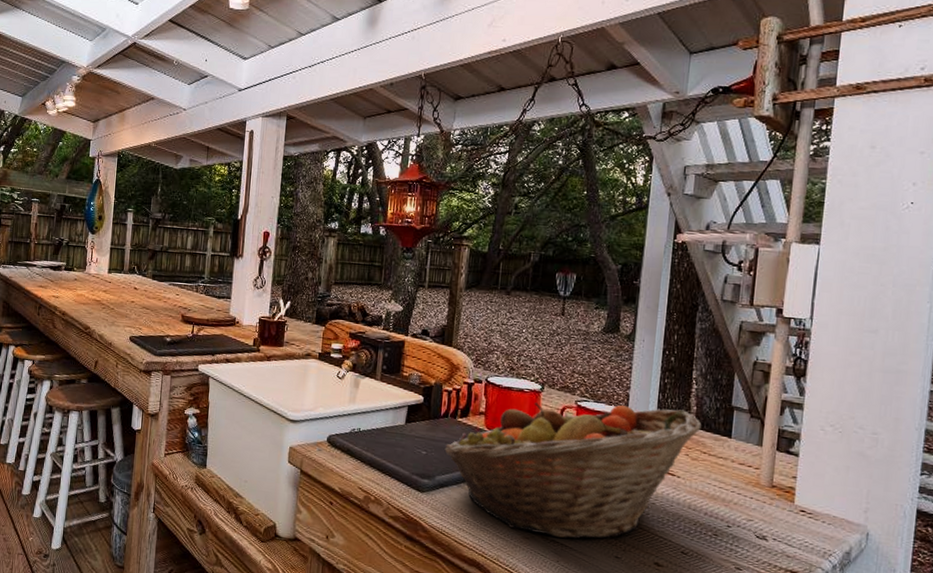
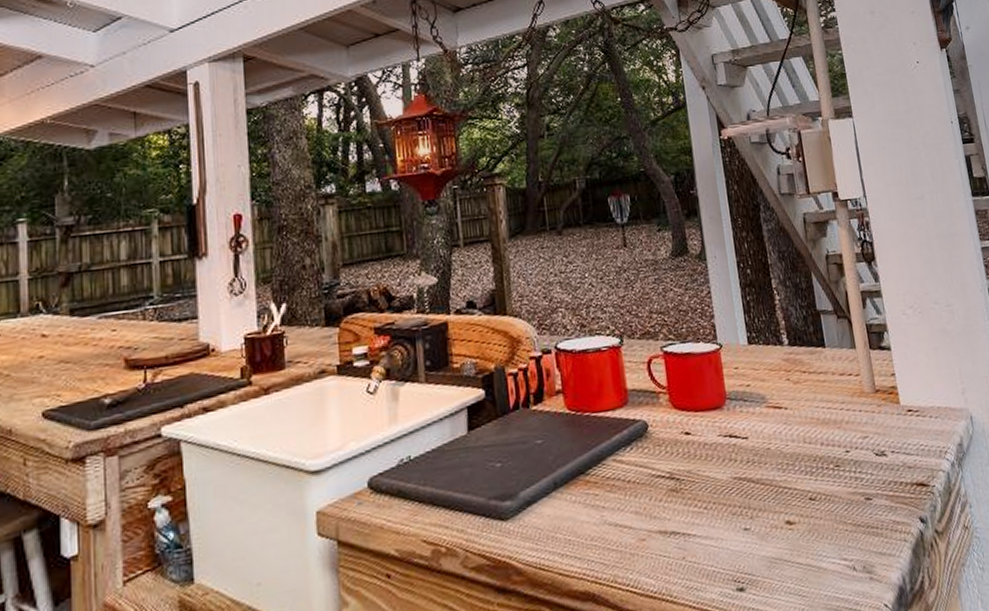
fruit basket: present [444,402,702,539] -> none [523,327,795,533]

